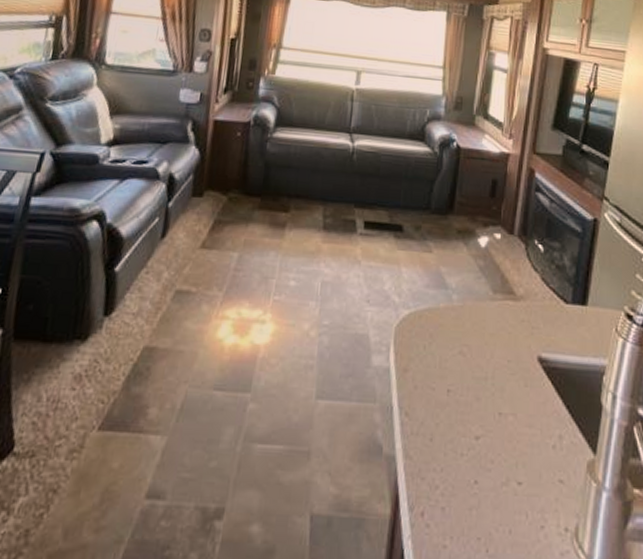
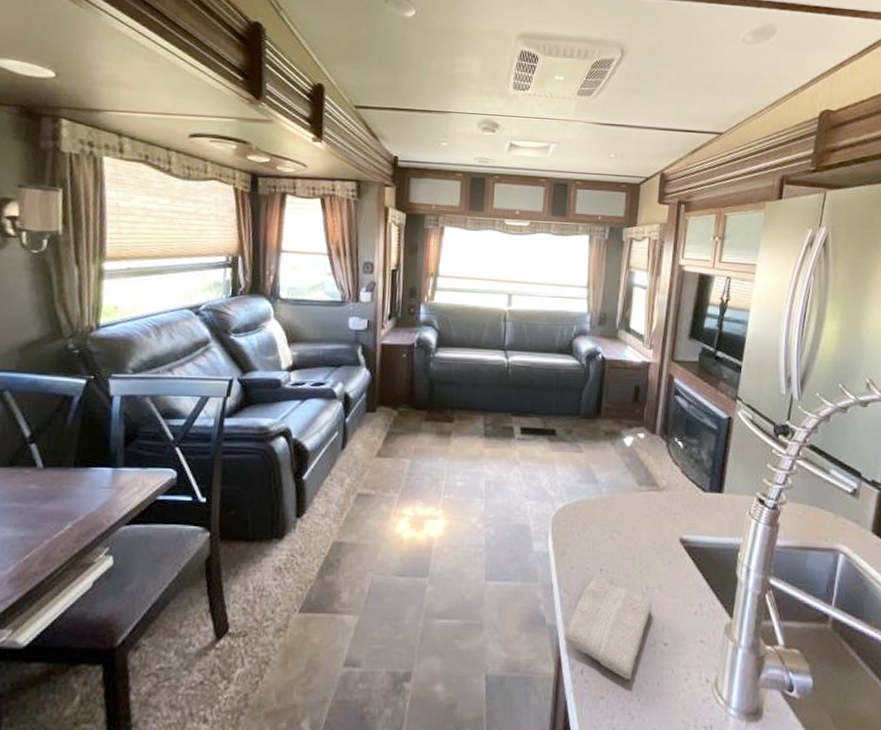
washcloth: none [403,396,506,527] -> present [564,574,653,681]

